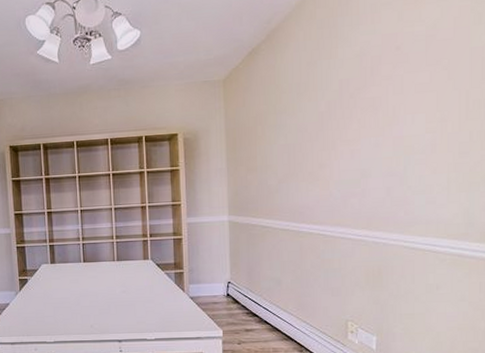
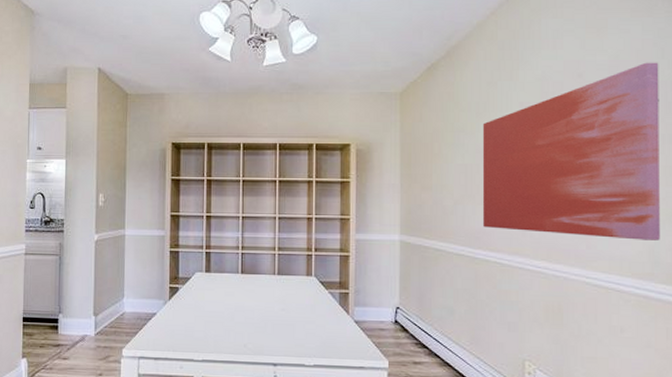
wall art: none [303,28,476,204] -> present [482,62,660,240]

